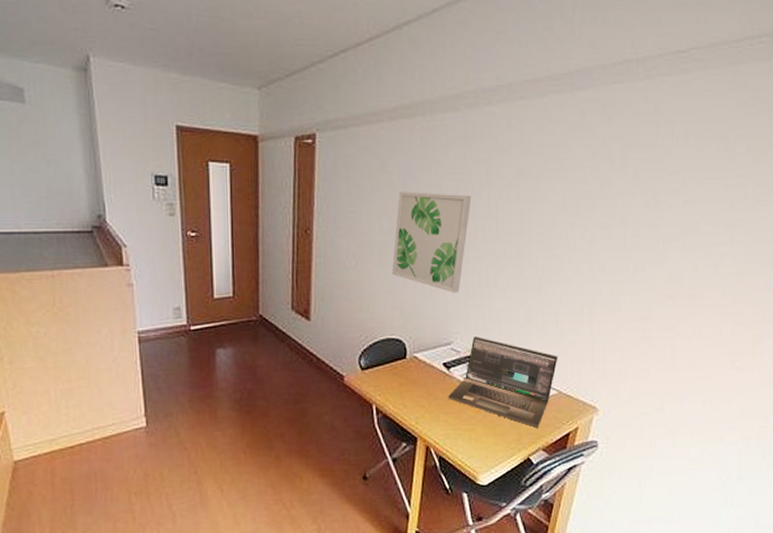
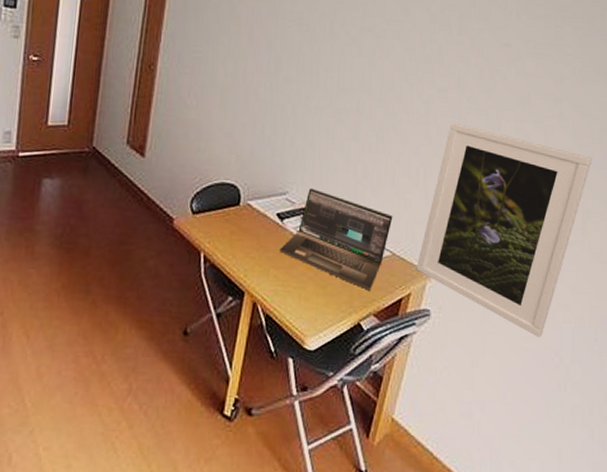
wall art: present [391,192,472,294] -> none [231,37,316,143]
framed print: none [582,259,764,459] -> present [416,122,592,338]

